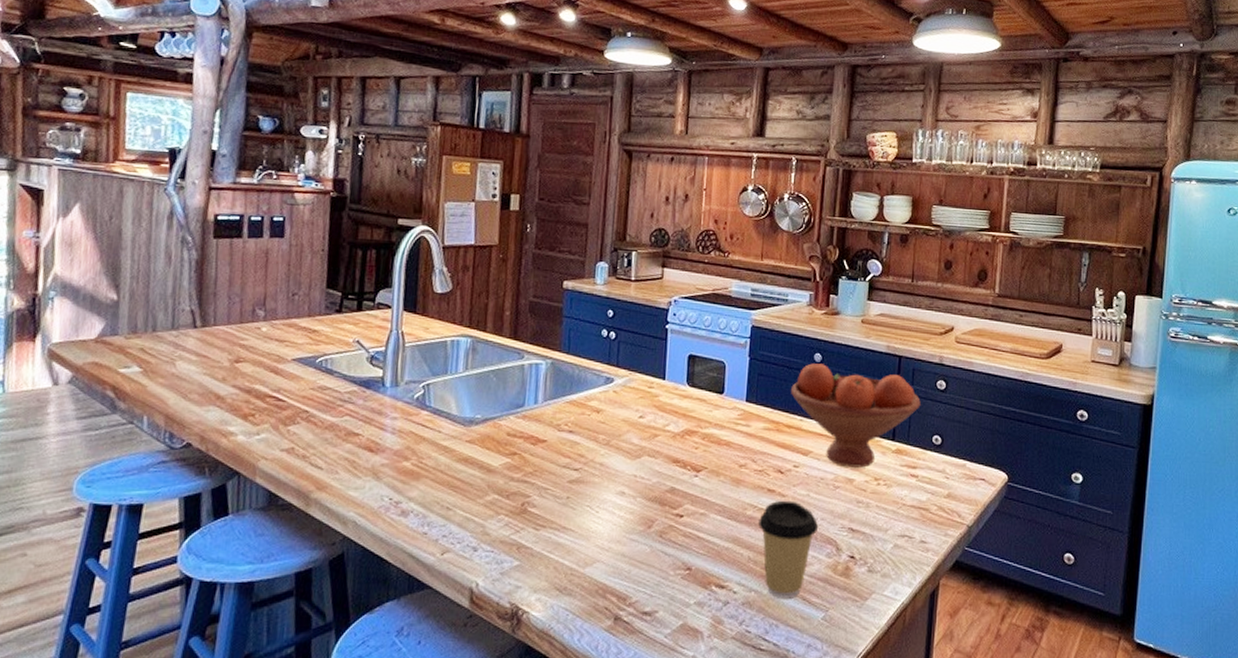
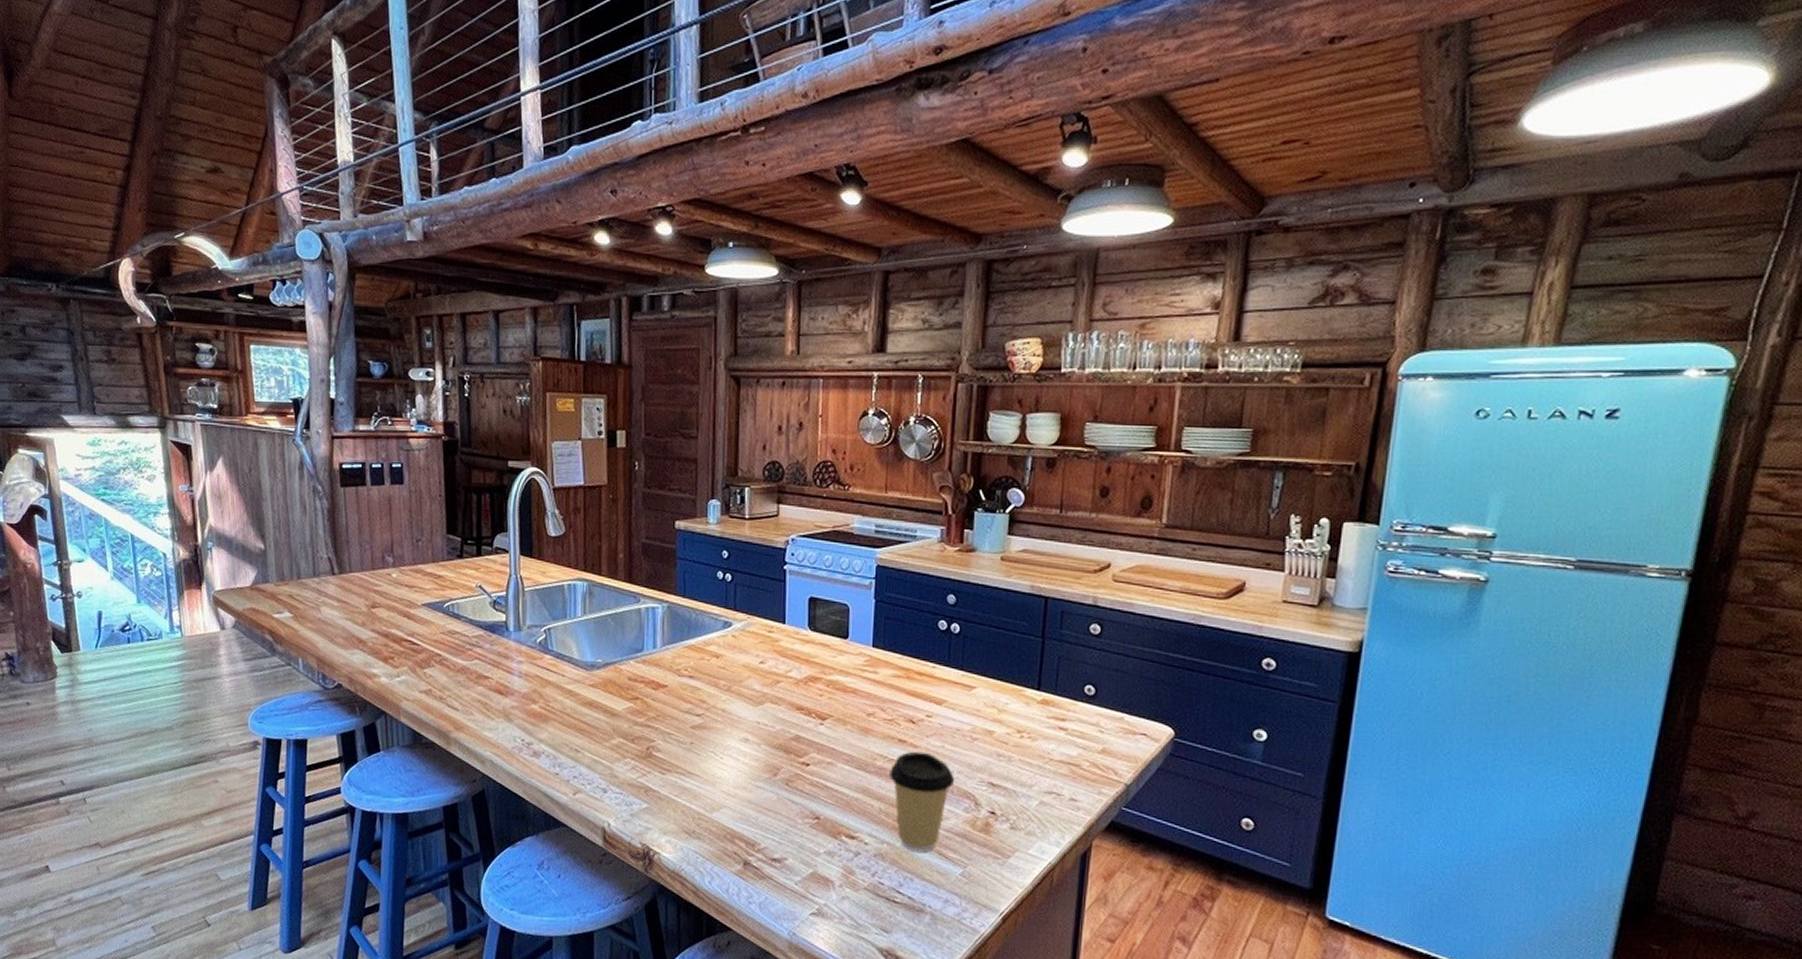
fruit bowl: present [791,363,921,468] -> none [922,605,1071,719]

